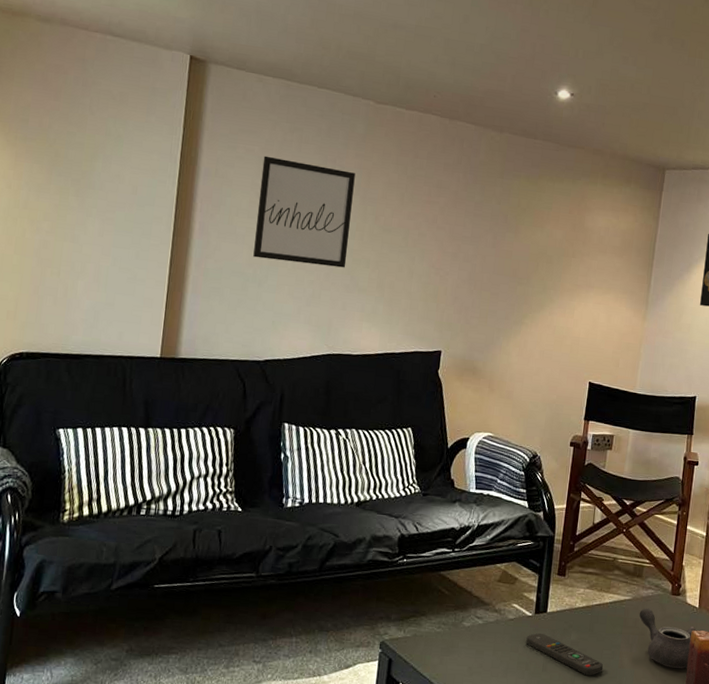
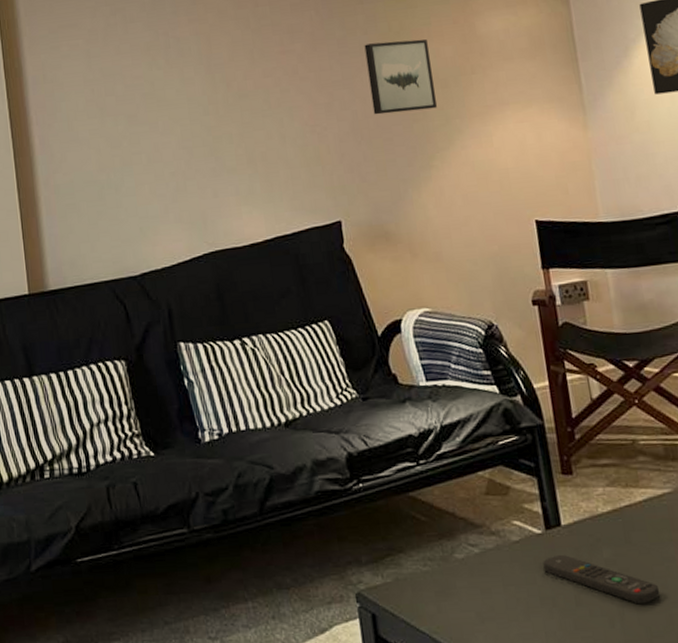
wall art: present [253,156,355,268] -> none [90,41,207,161]
wall art: none [489,212,545,278] -> present [364,39,437,115]

